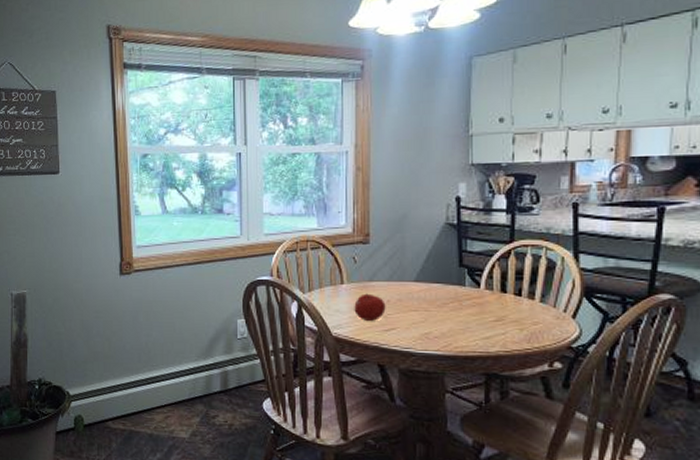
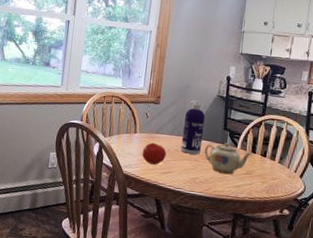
spray bottle: none [404,233,432,303] -> present [181,100,205,155]
teapot: none [437,282,502,323] -> present [205,142,252,174]

